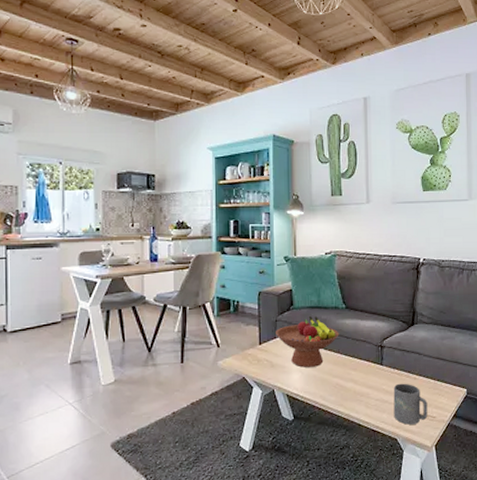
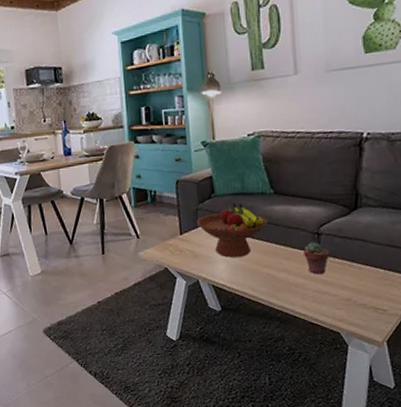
potted succulent: none [369,354,390,384] -> present [303,241,330,275]
mug: present [393,383,428,425] -> none [334,273,377,318]

